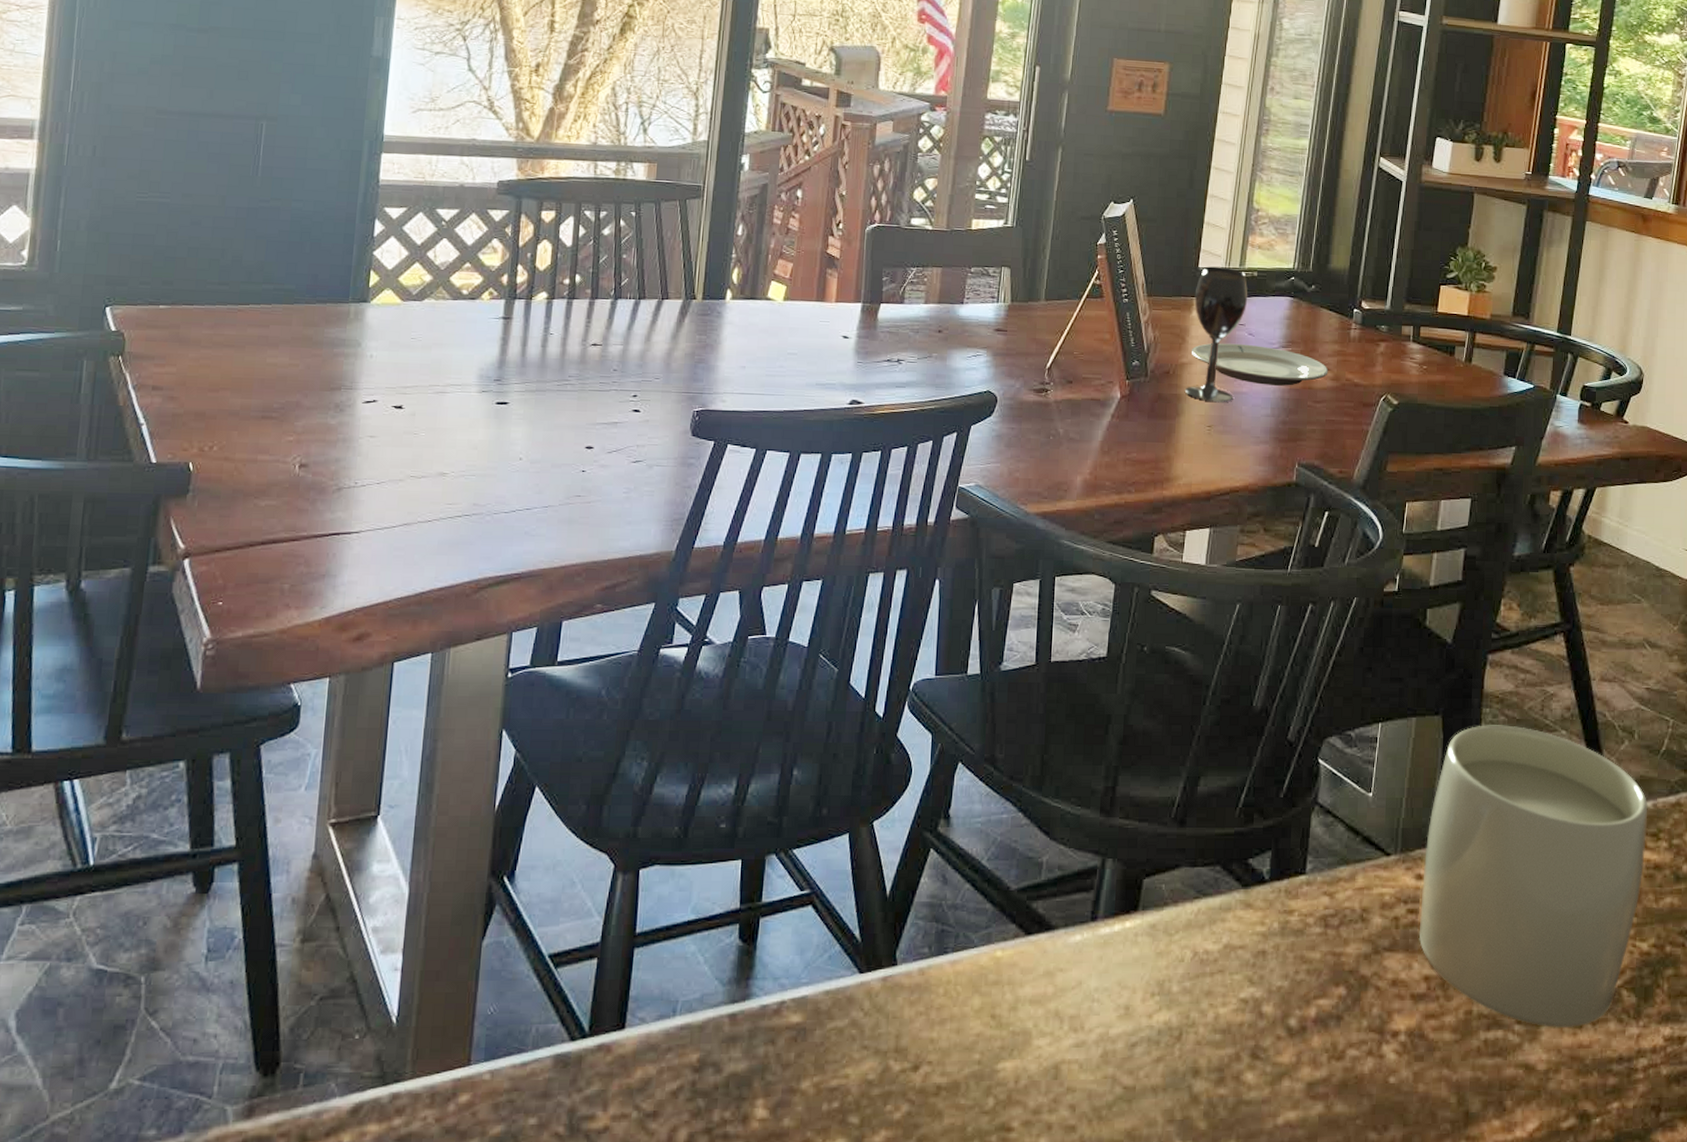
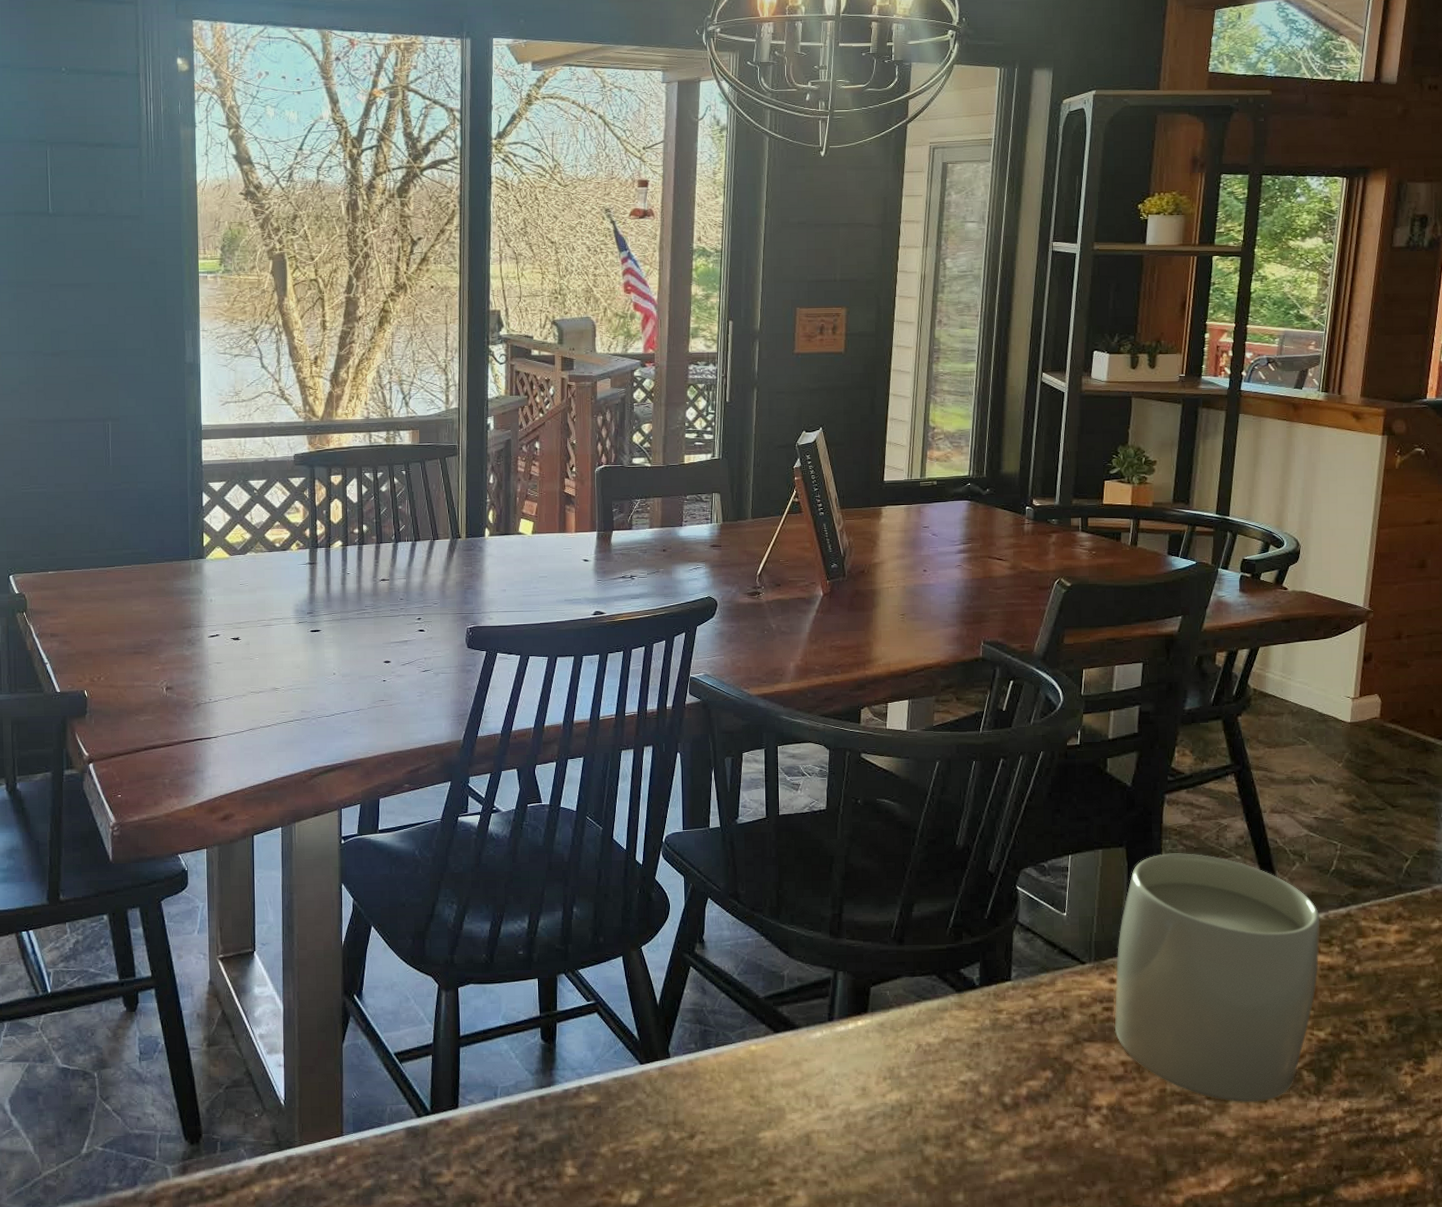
wine glass: present [1184,266,1248,402] -> none [878,479,930,594]
plate: present [1191,343,1329,386] -> none [882,543,1006,577]

